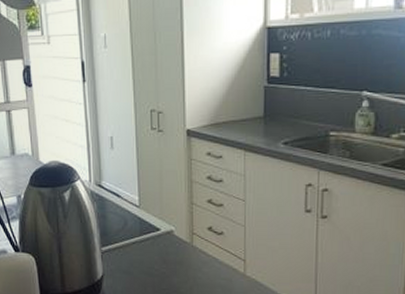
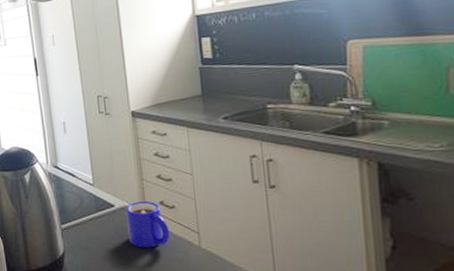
mug: none [171,225,216,274] -> present [125,200,170,248]

